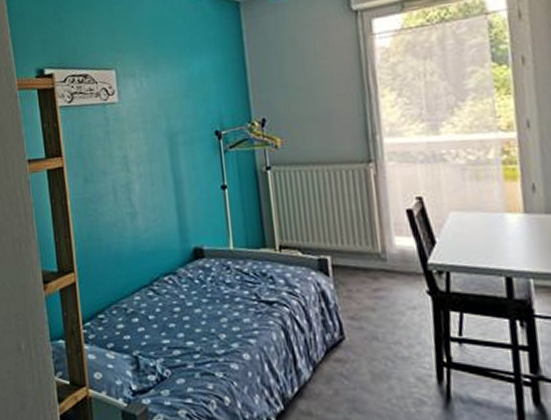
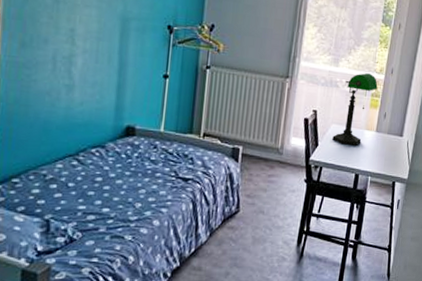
desk lamp: none [455,134,510,238] -> present [332,73,378,146]

